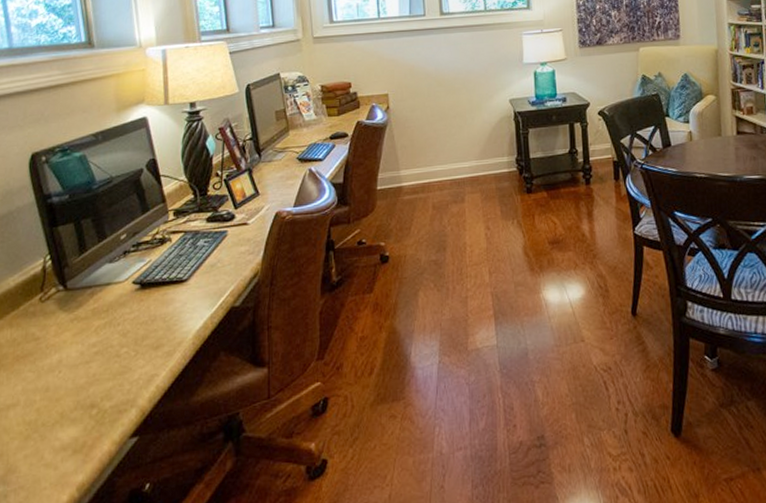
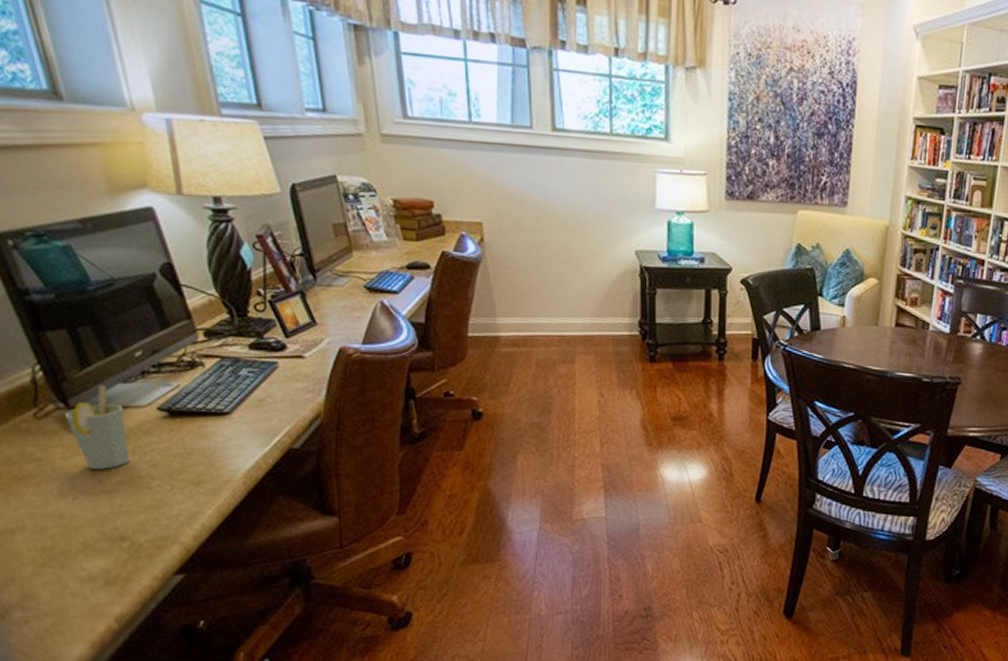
cup: none [63,267,107,343] -> present [65,386,130,469]

